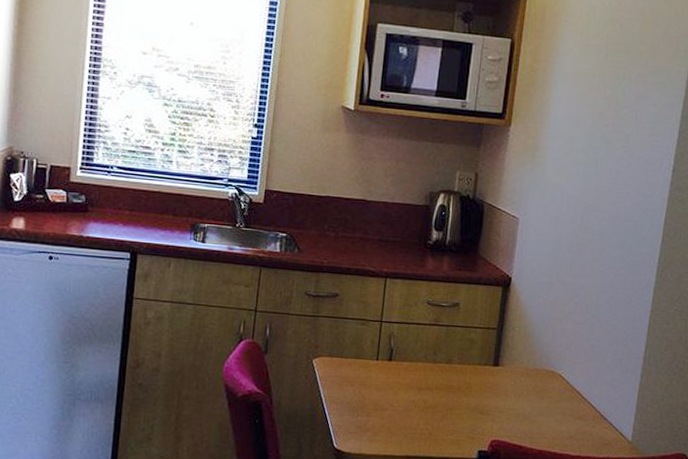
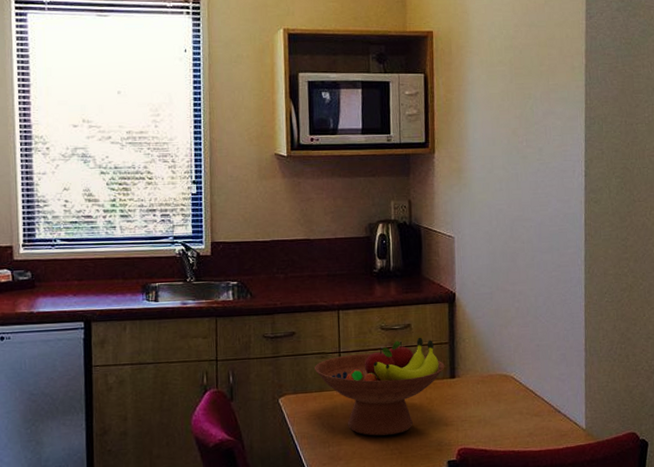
fruit bowl: none [353,318,490,415] -> present [315,337,445,436]

